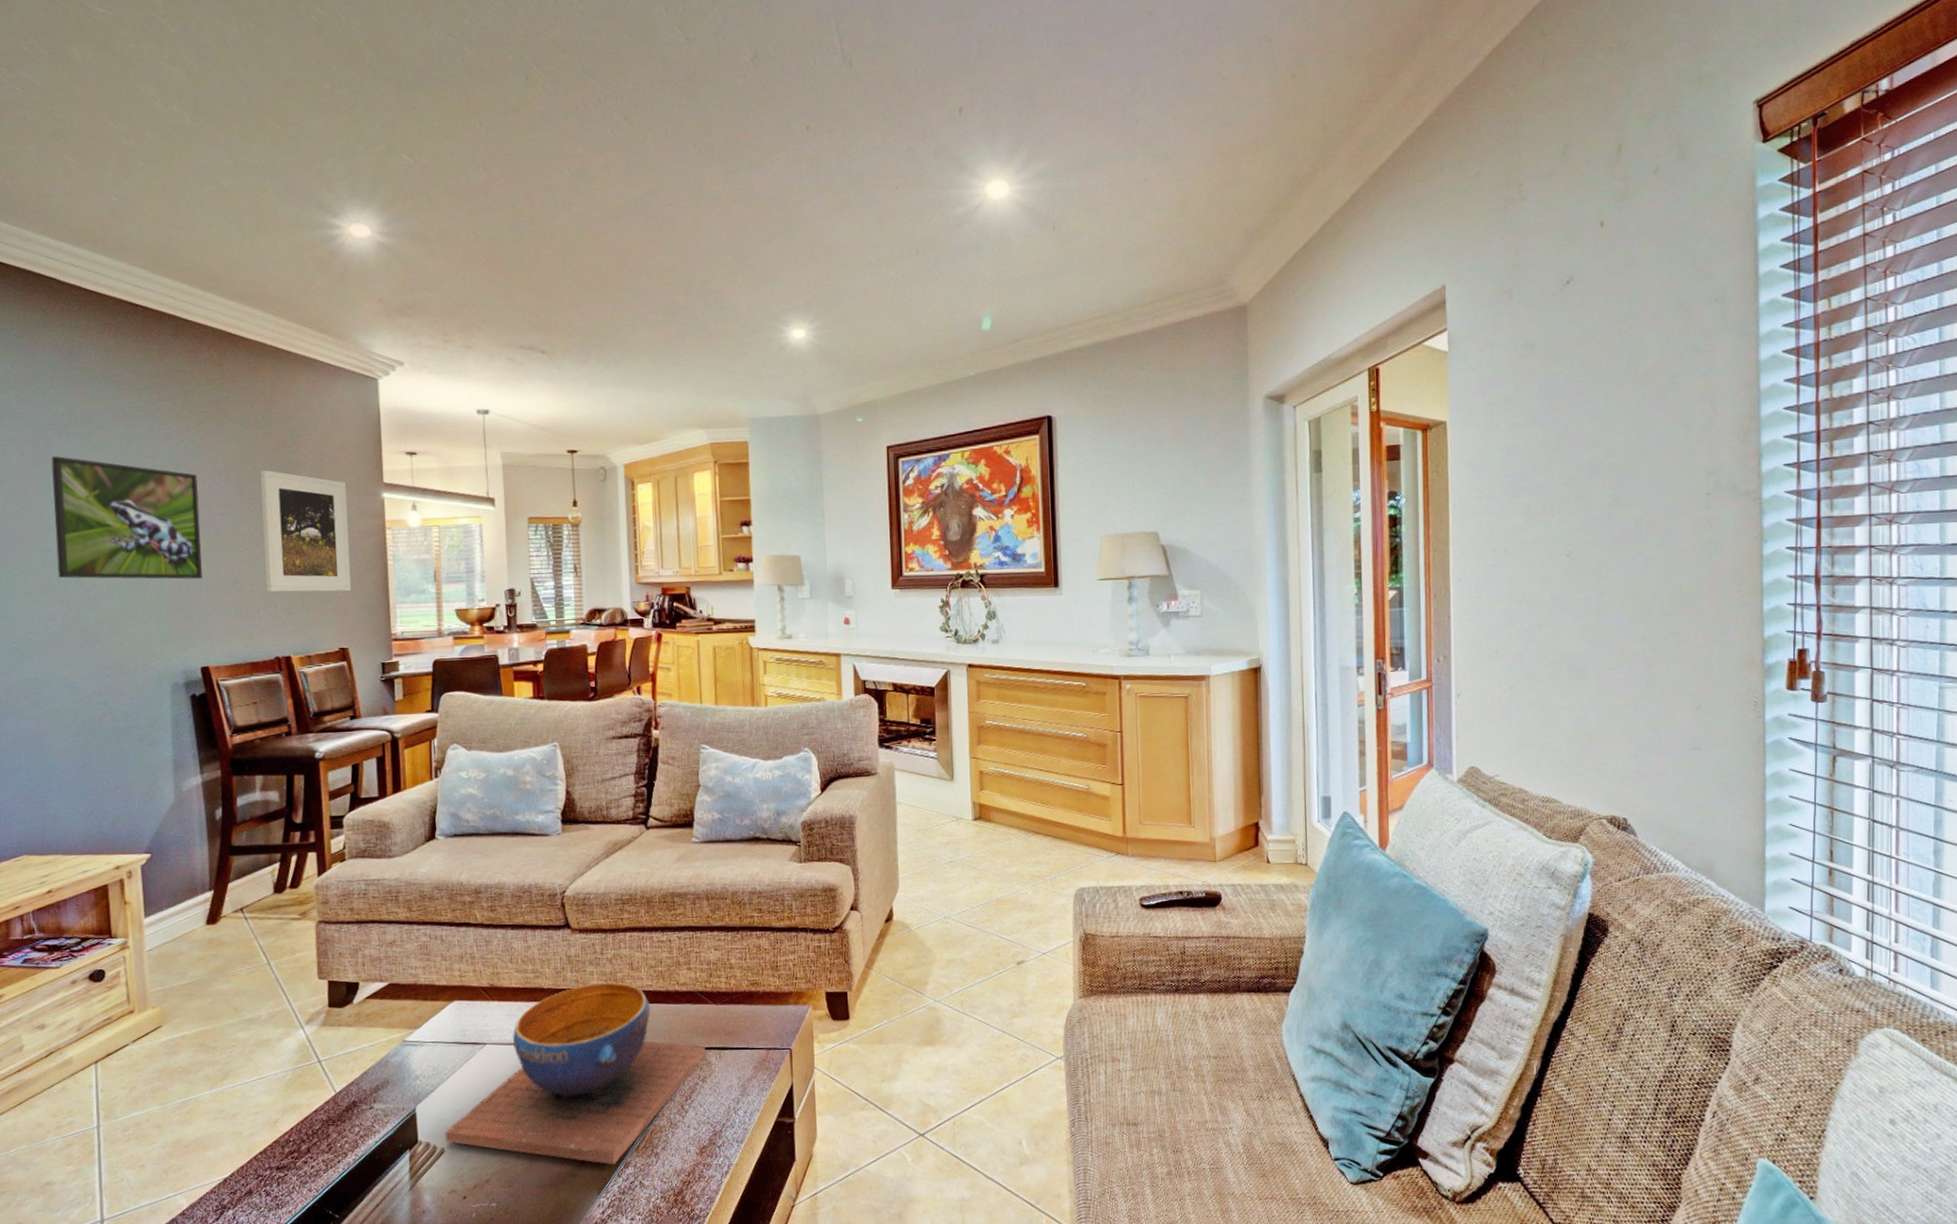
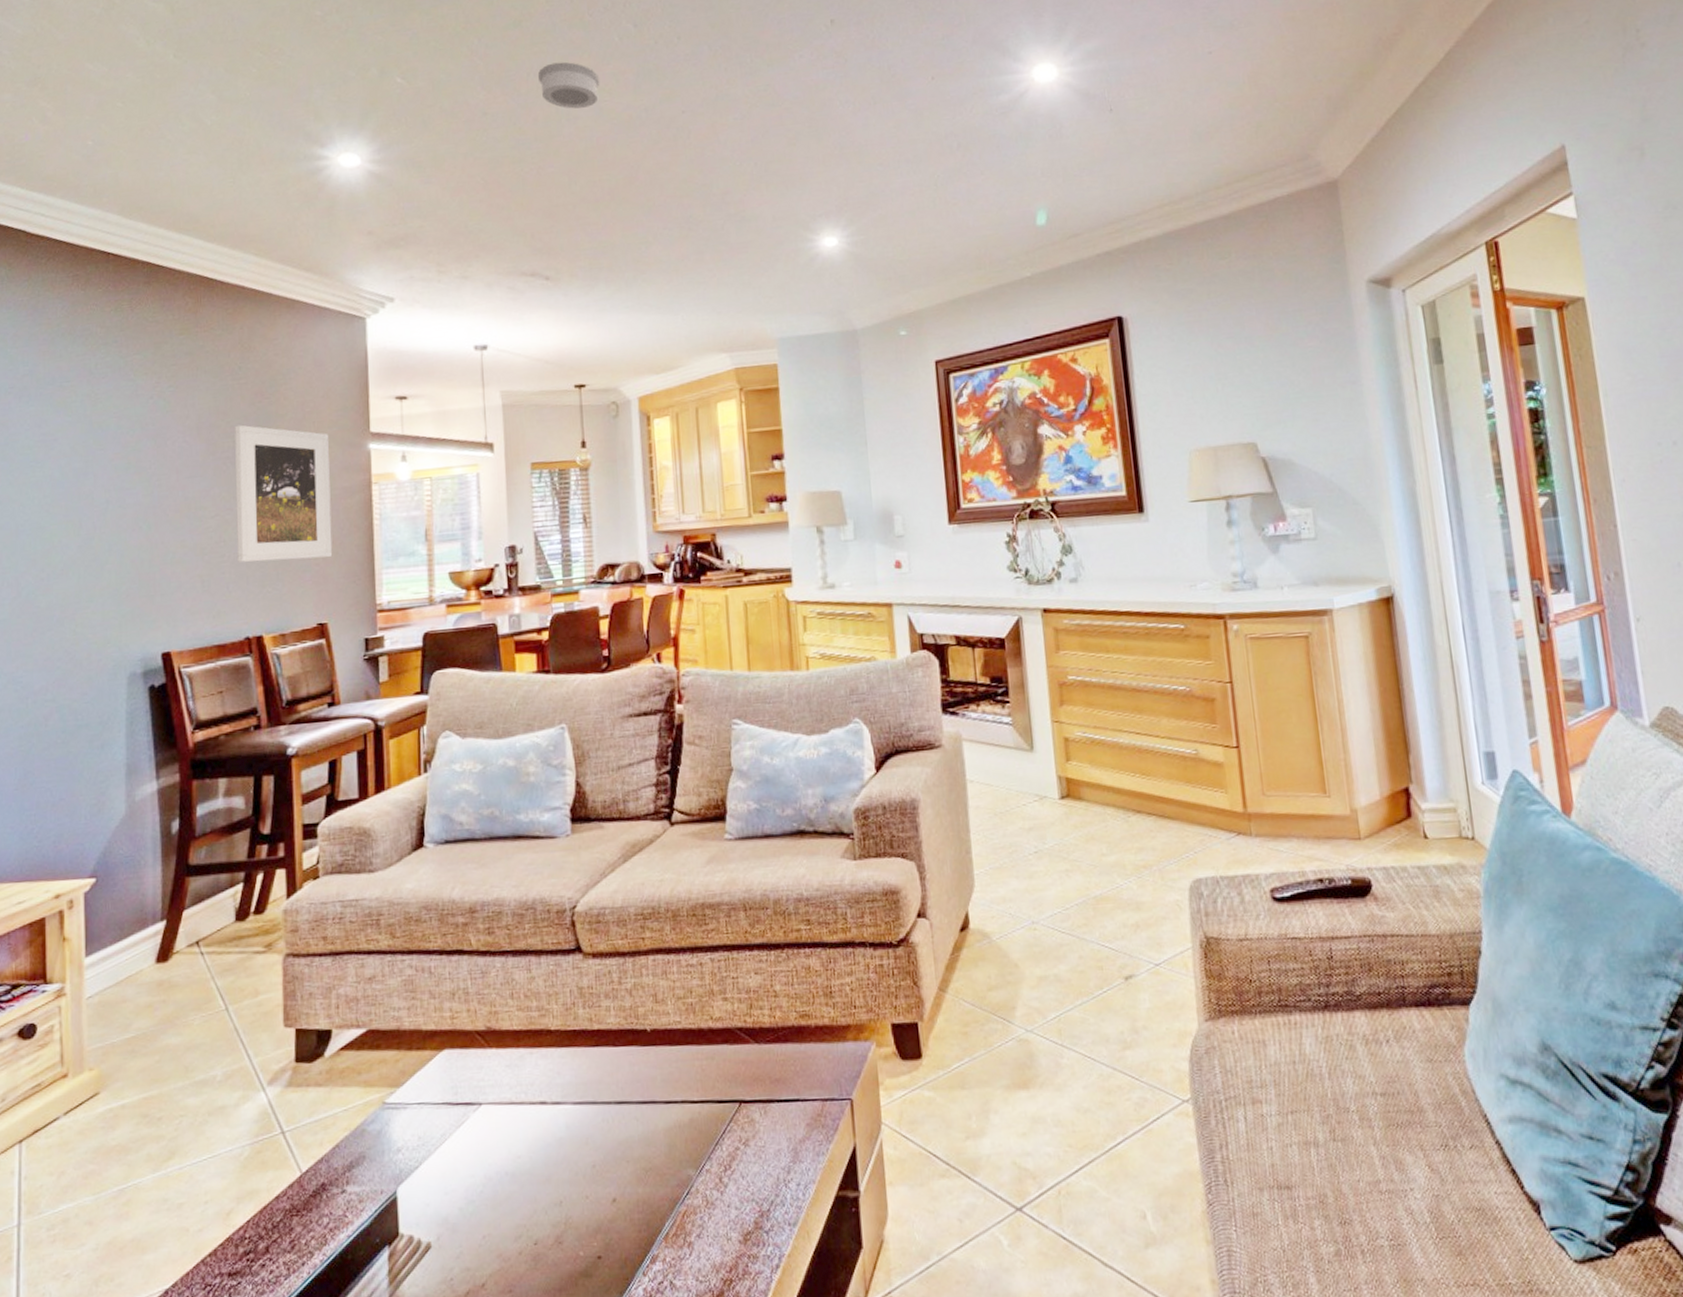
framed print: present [51,456,202,580] -> none [8,421,168,558]
decorative bowl: present [444,982,706,1164] -> none [430,1019,748,1259]
smoke detector: none [535,149,593,195] -> present [537,61,600,109]

